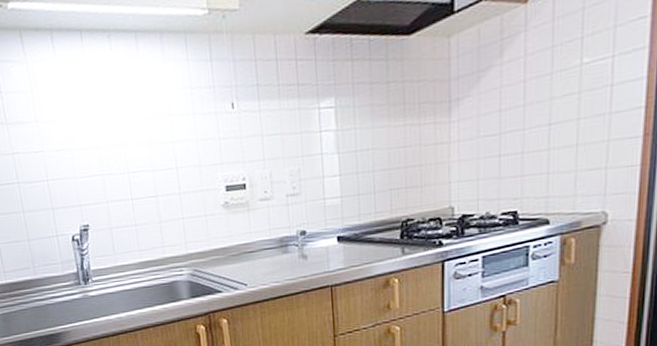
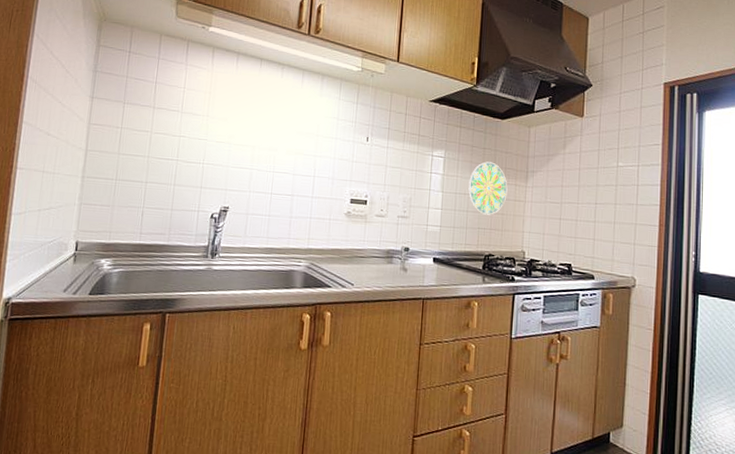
decorative plate: none [371,98,425,171] -> present [468,161,508,215]

